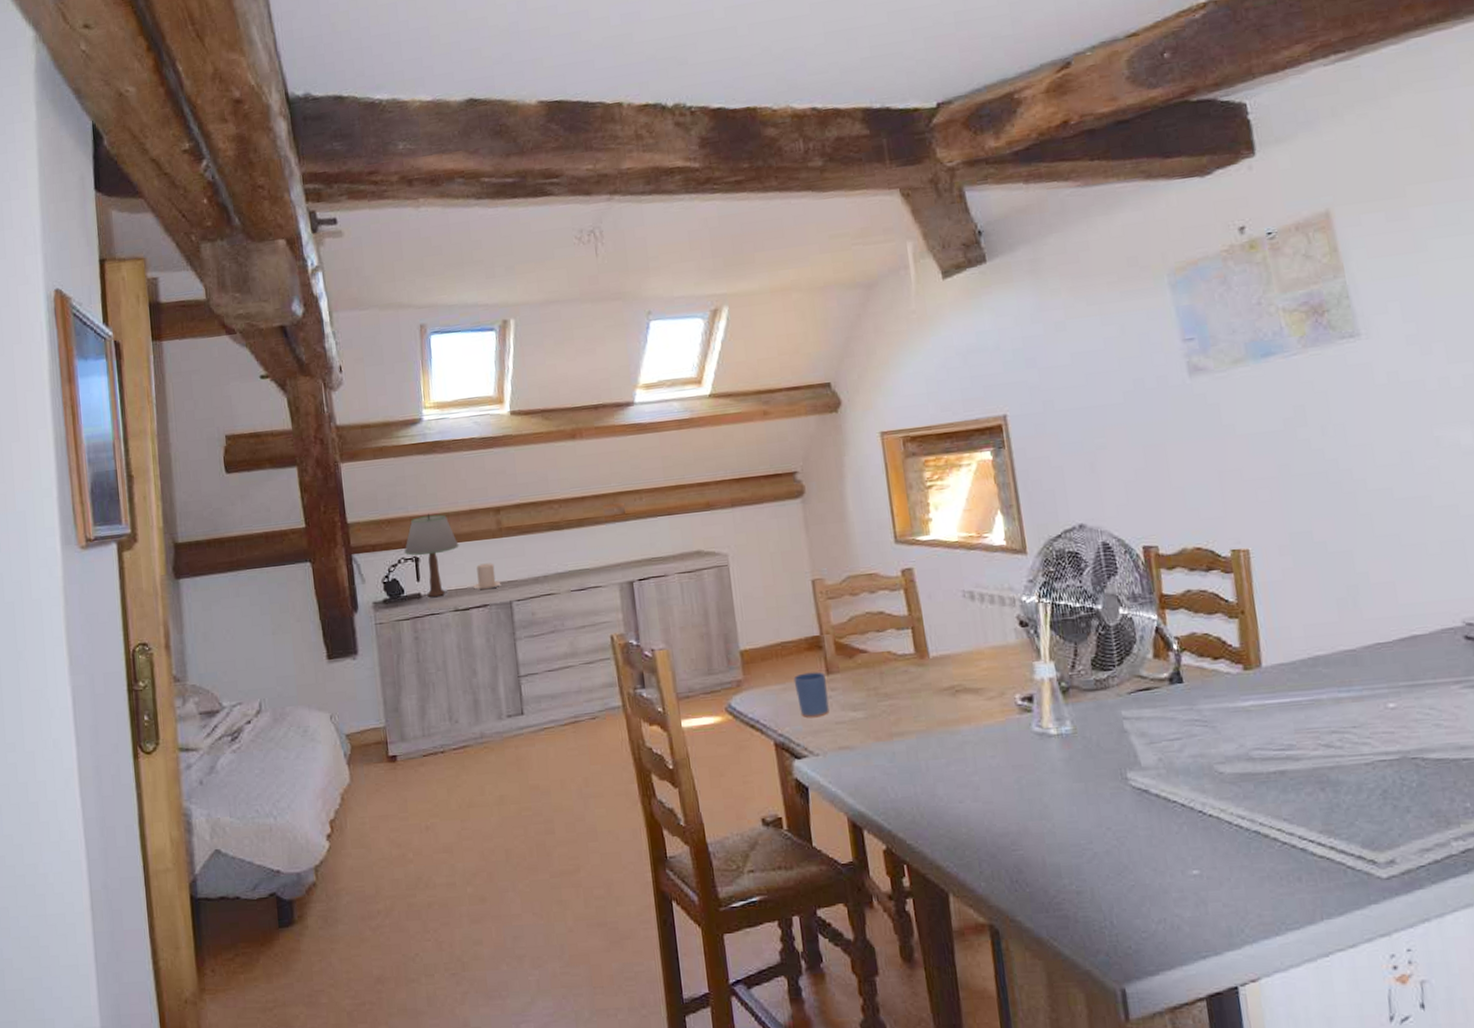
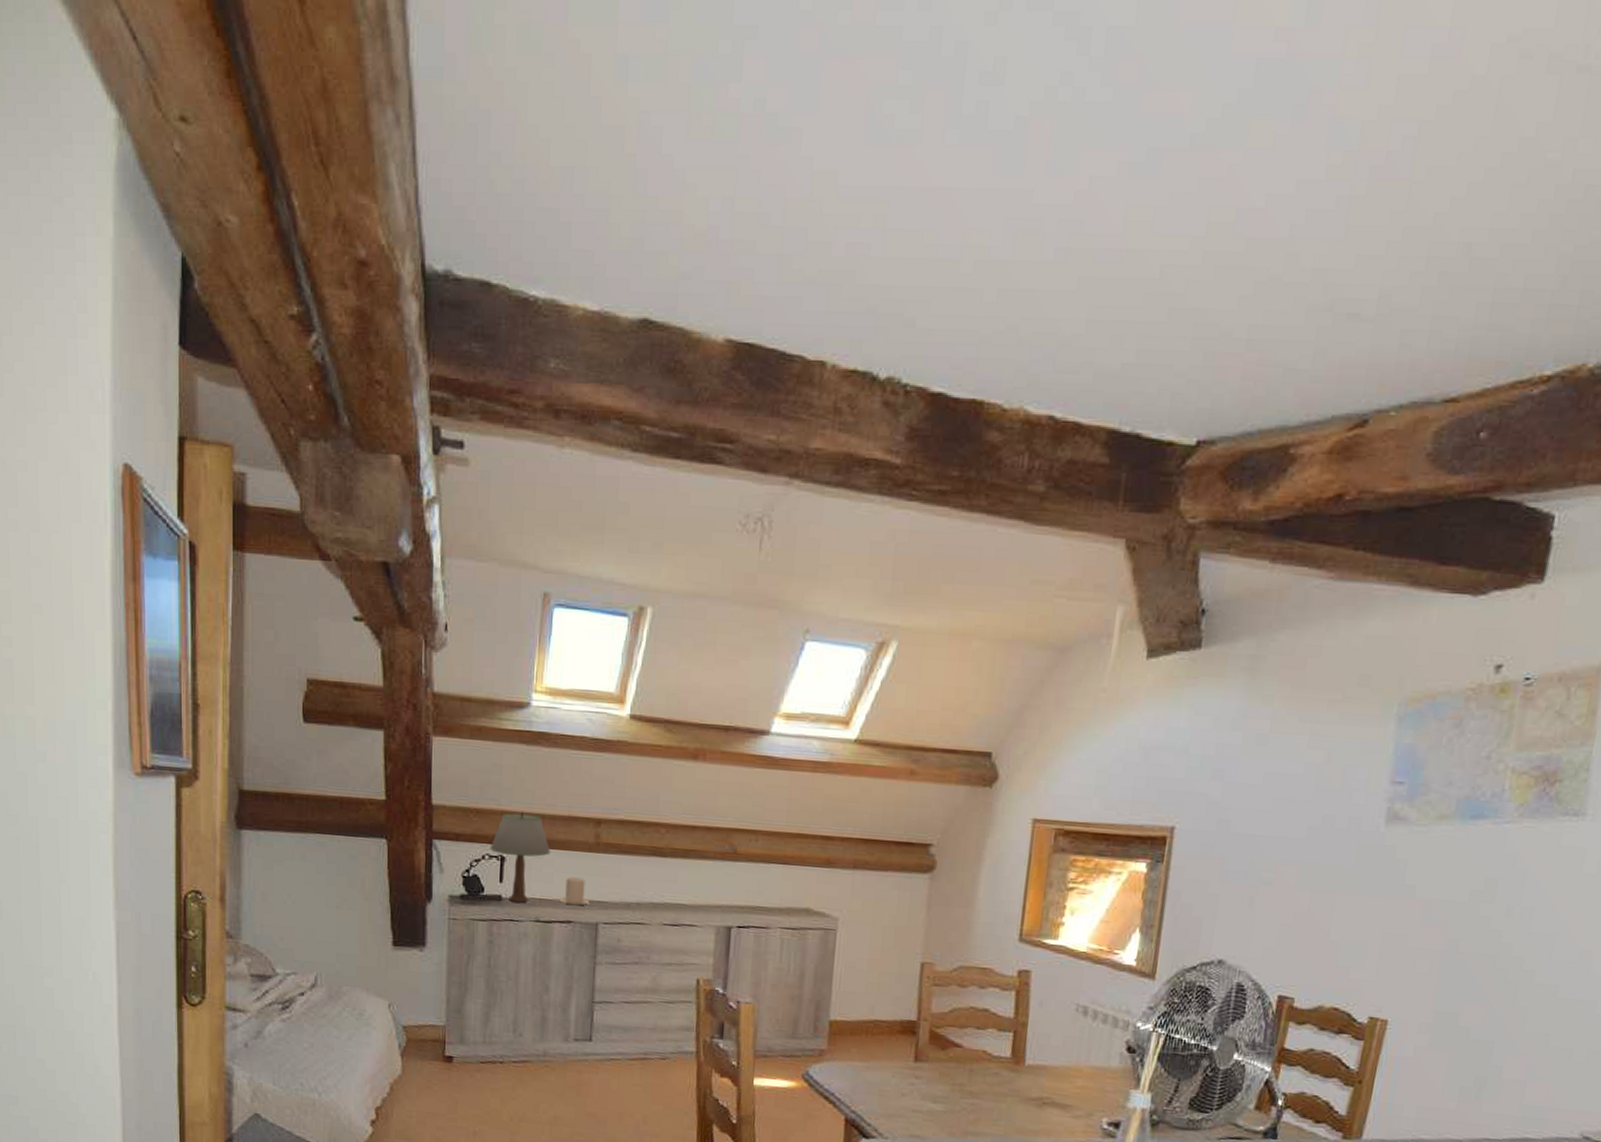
mug: present [793,671,830,718] -> none [878,1055,912,1102]

